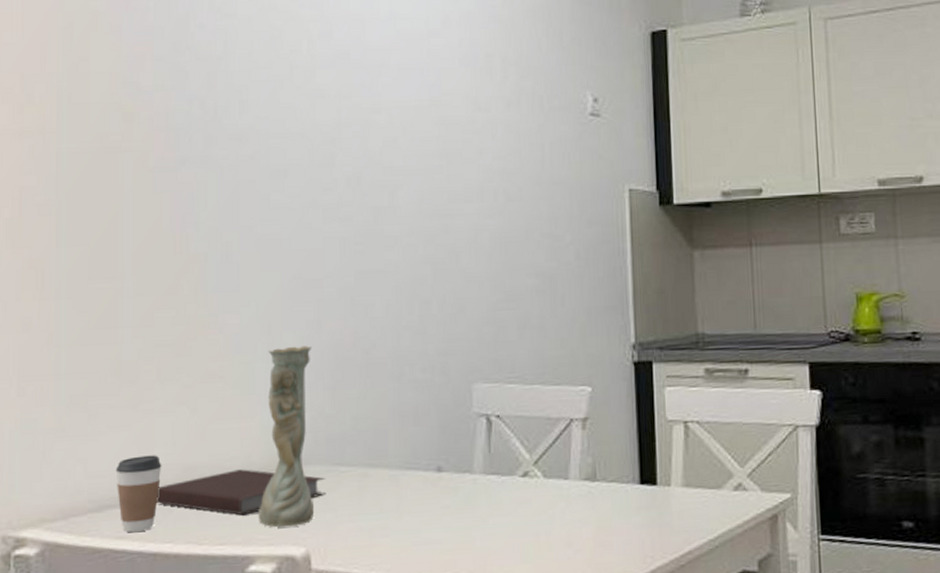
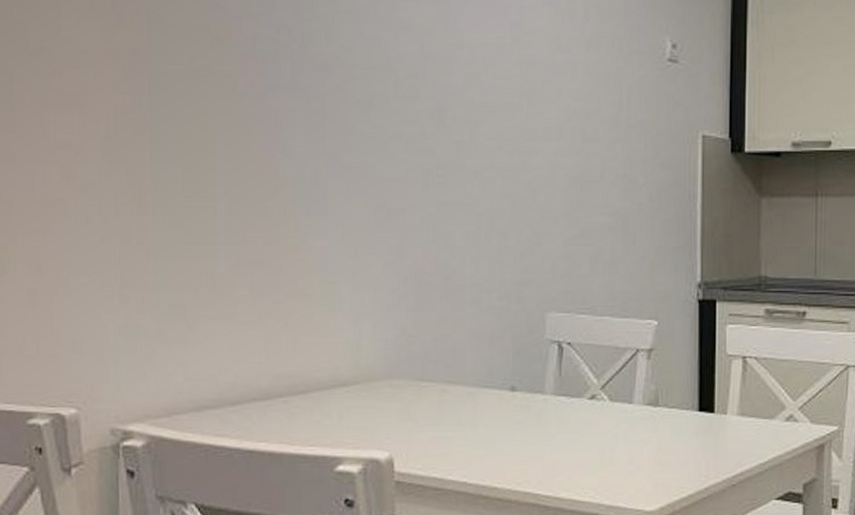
coffee cup: present [115,455,162,533] -> none [213,363,256,432]
notebook: present [157,469,326,516] -> none [252,380,408,421]
vase: present [259,345,315,527] -> none [346,270,398,433]

